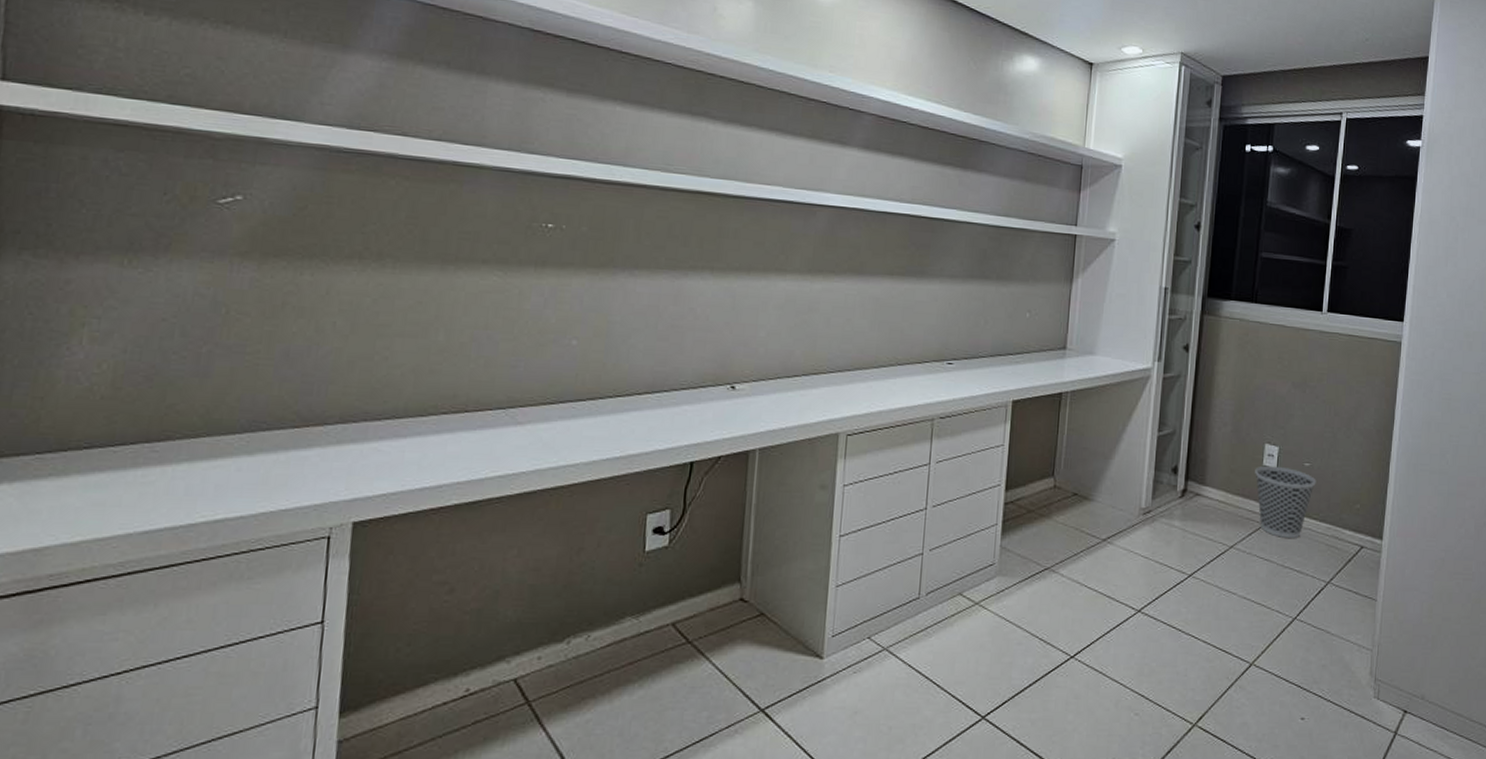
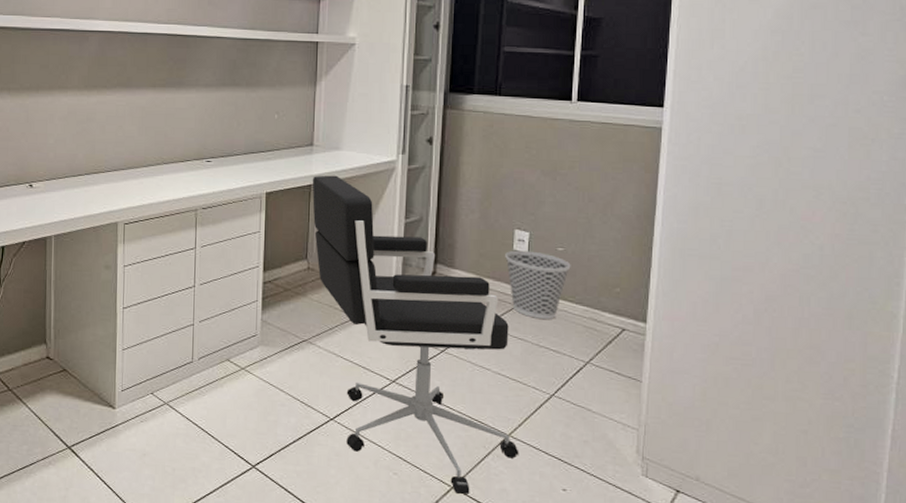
office chair: none [1062,382,1261,732] -> present [312,175,519,495]

